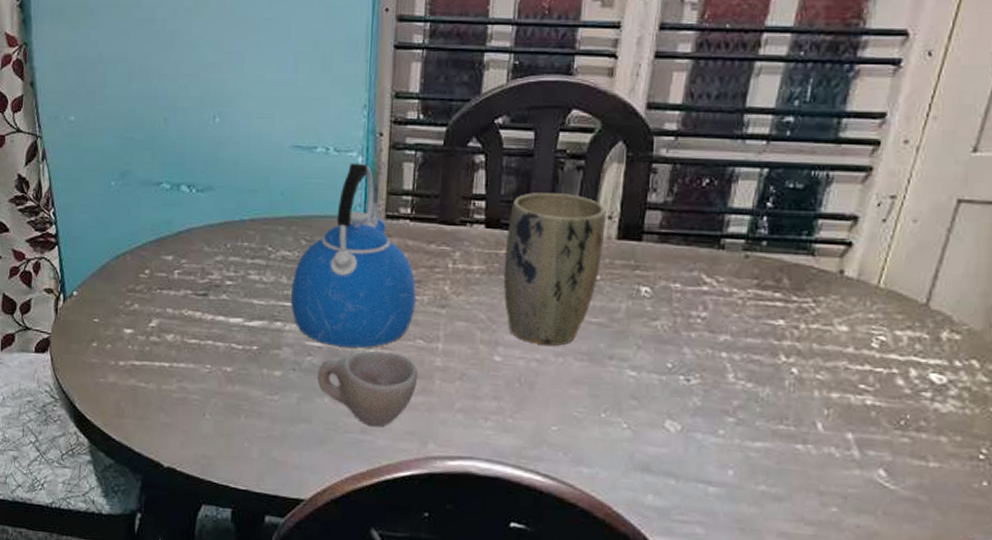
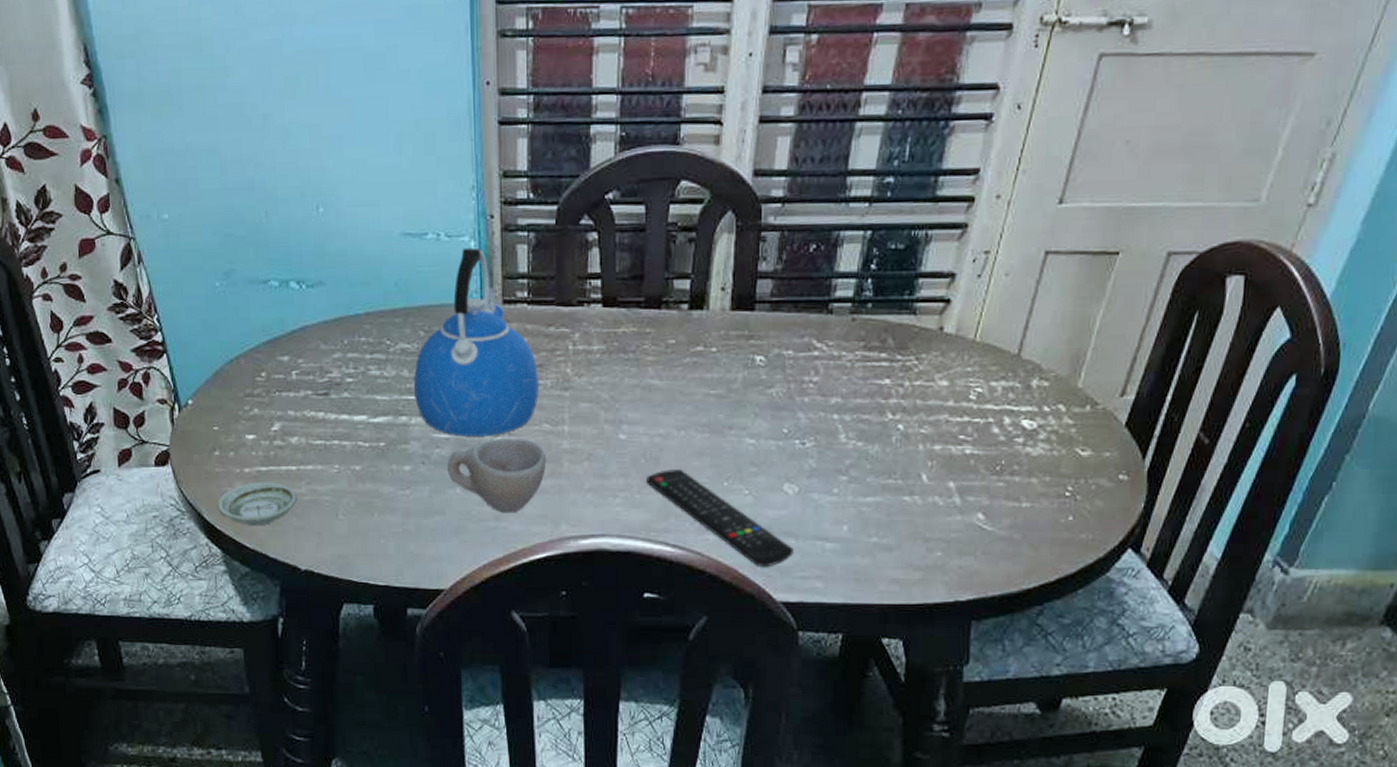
saucer: none [89,375,166,419] -> present [217,482,296,526]
plant pot: present [503,192,607,346] -> none [623,267,719,420]
remote control: none [520,396,674,507] -> present [647,469,794,568]

